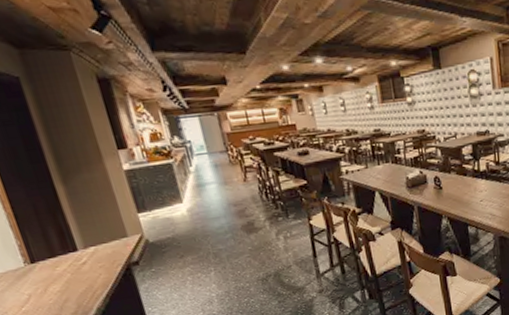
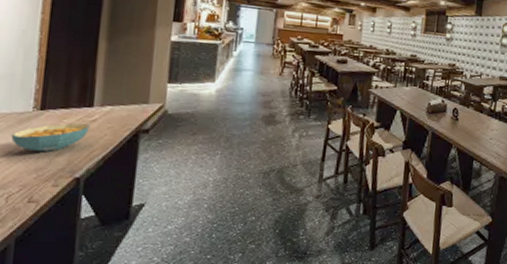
cereal bowl: none [16,268,84,302] -> present [10,123,90,153]

